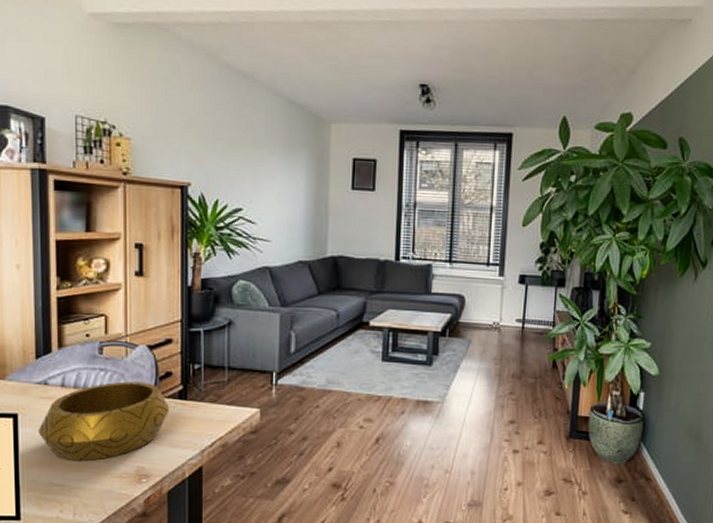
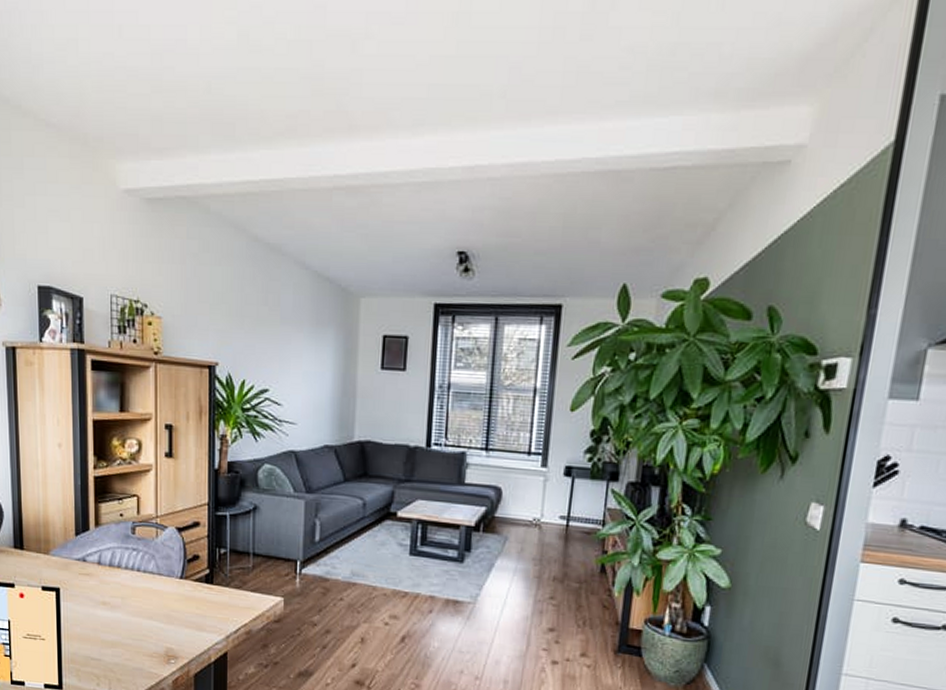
decorative bowl: present [39,381,170,462] -> none [78,562,197,639]

